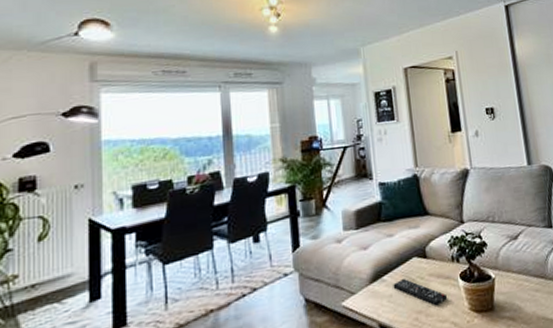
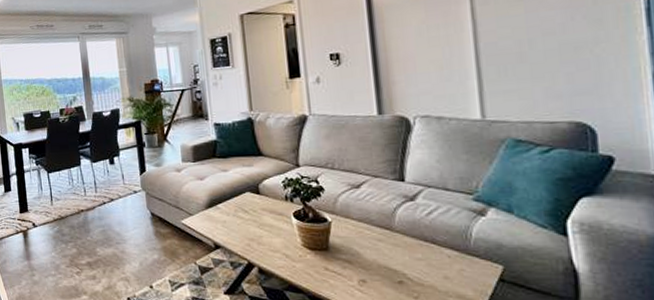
remote control: present [393,278,448,306] -> none [227,208,280,237]

